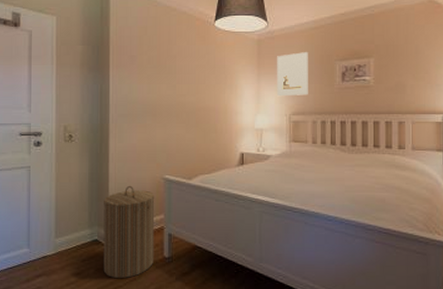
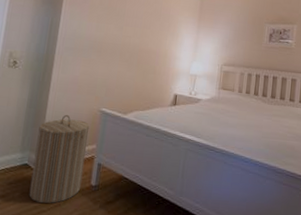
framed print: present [277,52,308,97] -> none [213,12,243,50]

